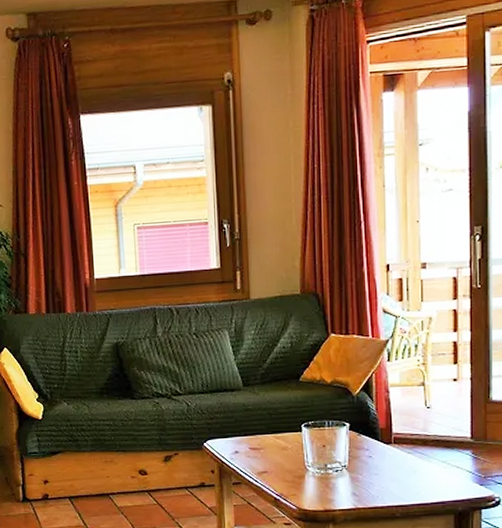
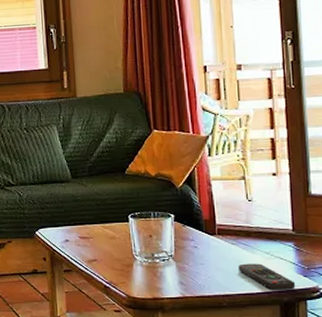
remote control: none [413,472,471,500] -> present [238,263,296,290]

